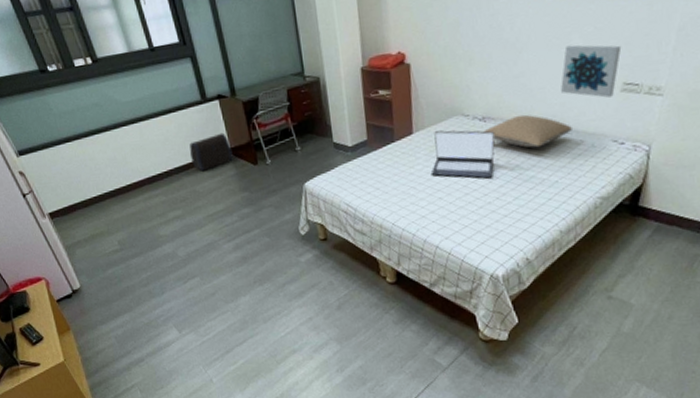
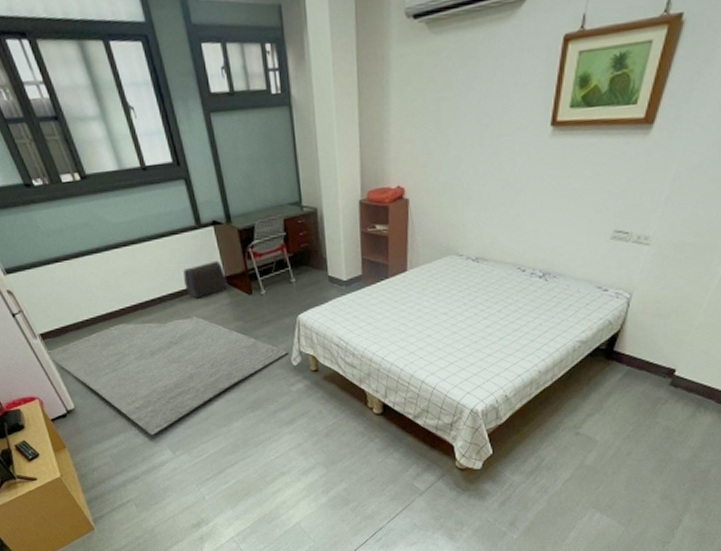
rug: none [55,189,297,315] -> present [47,316,289,436]
laptop: present [430,130,496,179] -> none [421,269,487,318]
pillow: present [484,114,572,148] -> none [476,257,560,291]
wall art: present [560,45,622,98] -> none [553,189,617,244]

